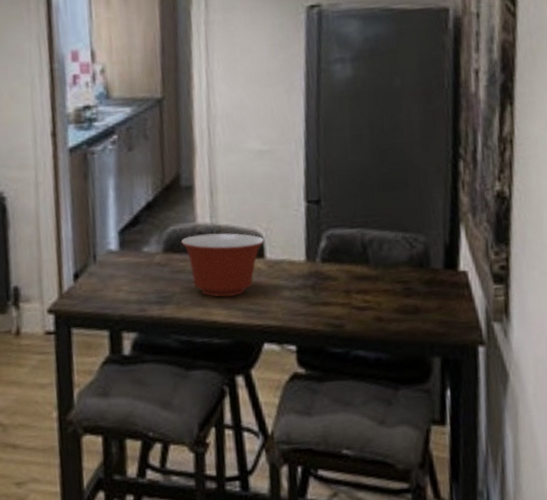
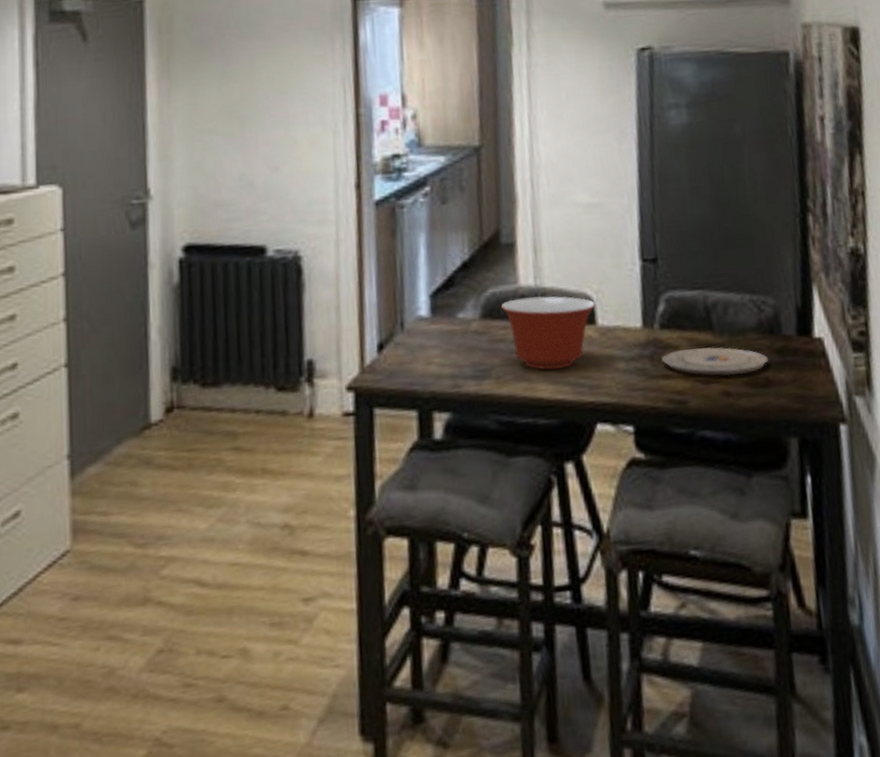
plate: none [322,278,418,304] -> present [661,346,769,376]

